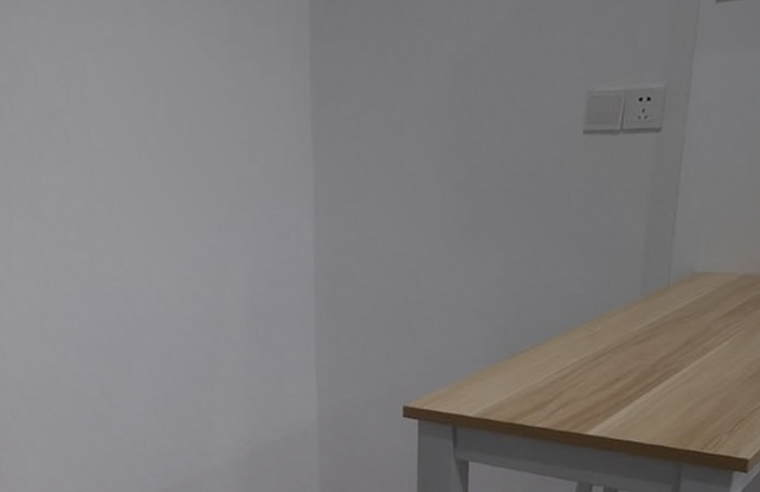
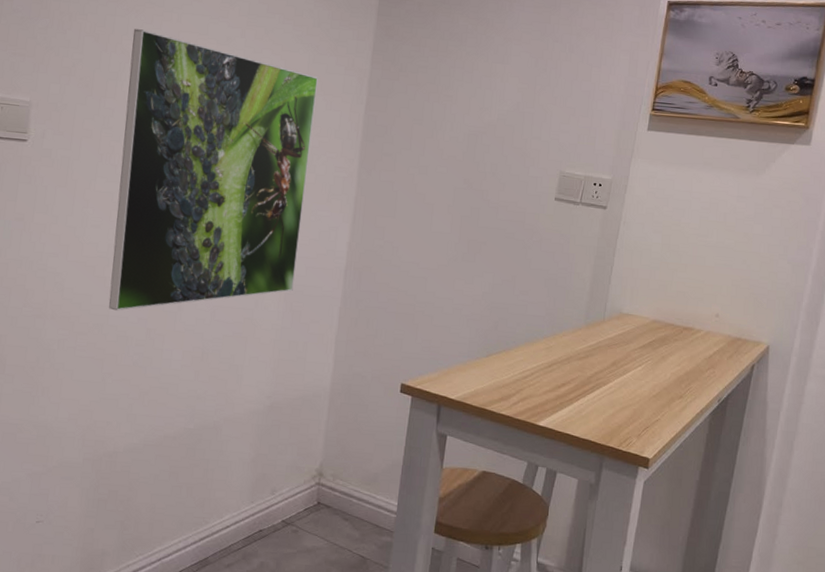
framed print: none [17,24,256,369] -> present [108,29,318,311]

